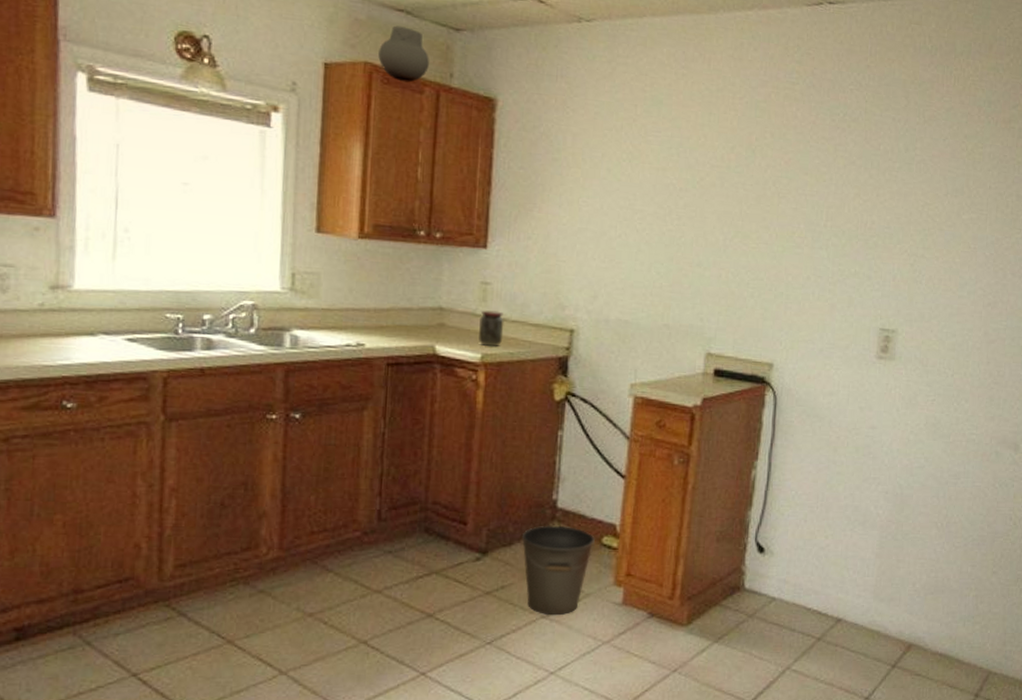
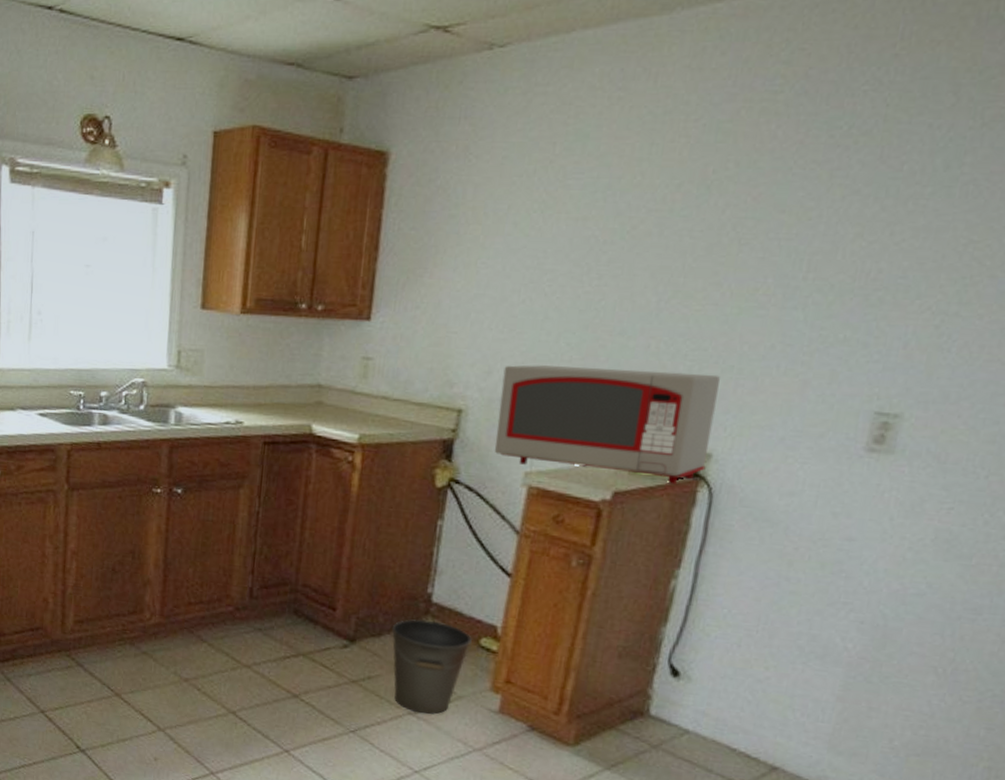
ceramic pot: present [378,25,429,83] -> none [266,82,319,143]
jar: present [479,310,504,346] -> none [357,387,385,427]
microwave: none [603,290,774,390] -> present [494,365,720,485]

